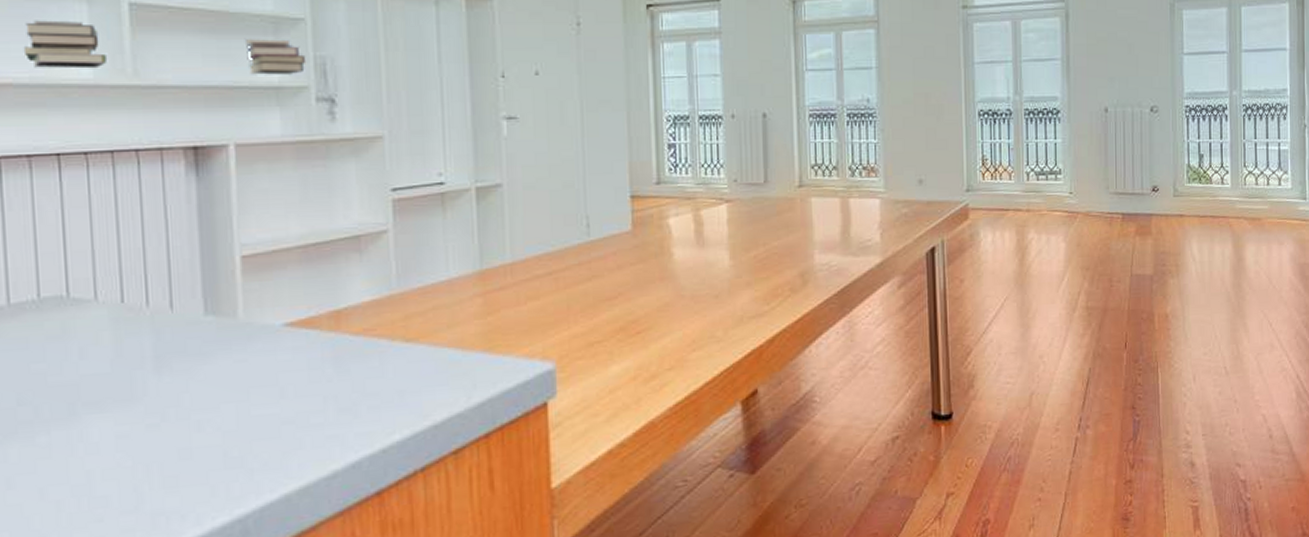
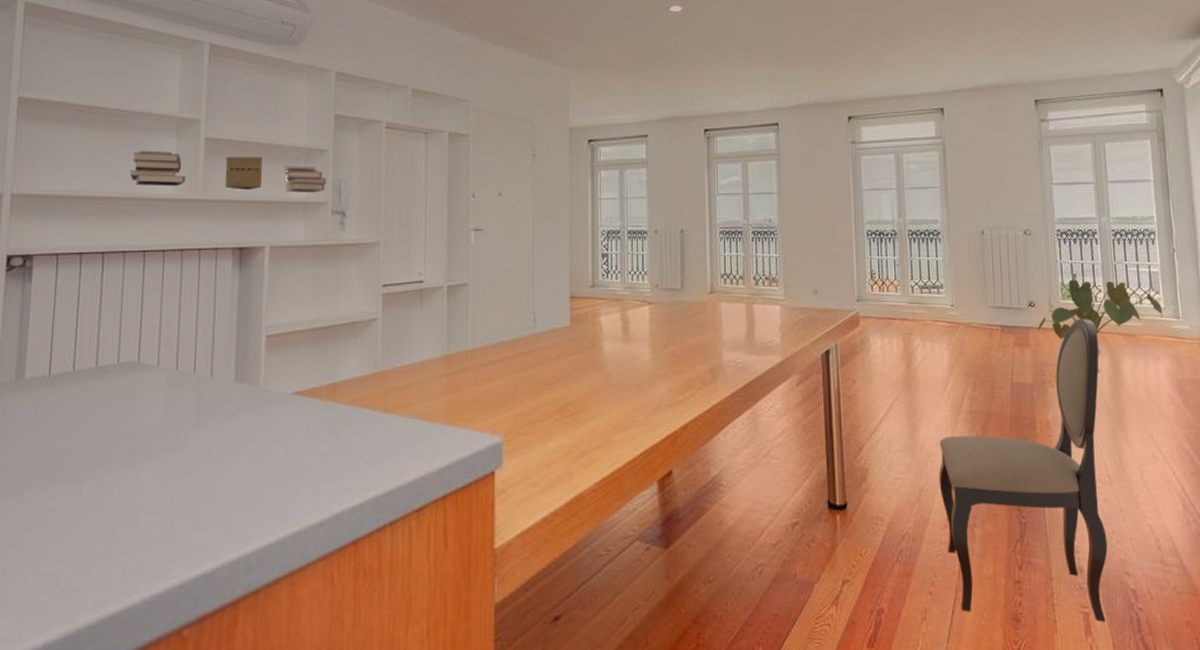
decorative box: none [161,28,215,73] -> present [224,156,262,190]
dining chair: none [1051,202,1222,515] -> present [938,318,1108,622]
house plant: none [1160,160,1290,261] -> present [1037,279,1163,373]

